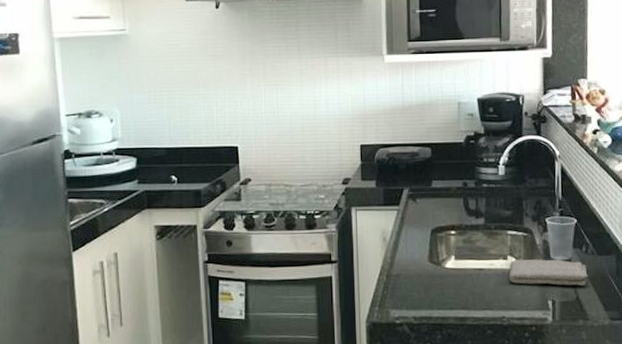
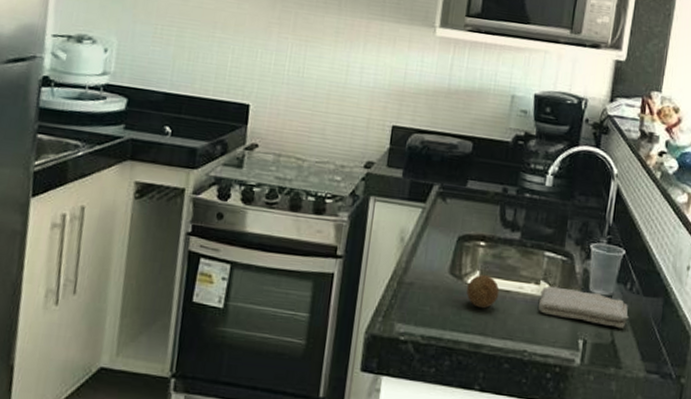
fruit: none [446,258,474,287] -> present [466,274,499,309]

